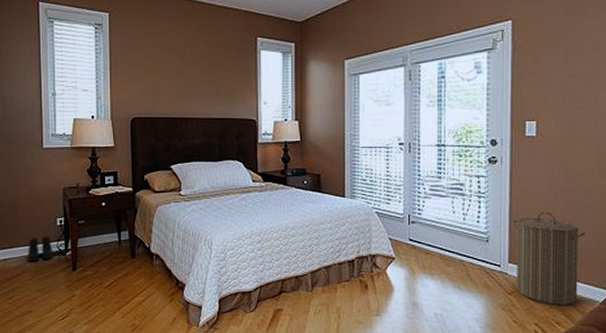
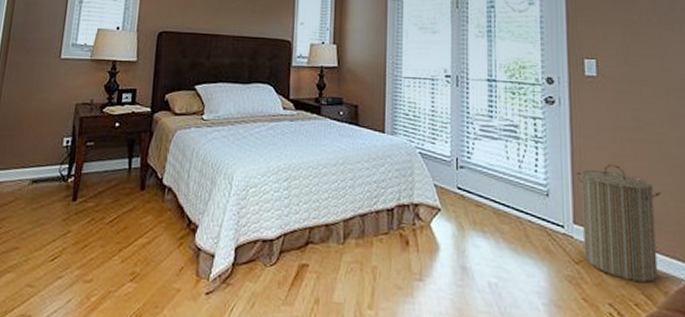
boots: present [28,235,53,262] -> none [24,157,54,188]

